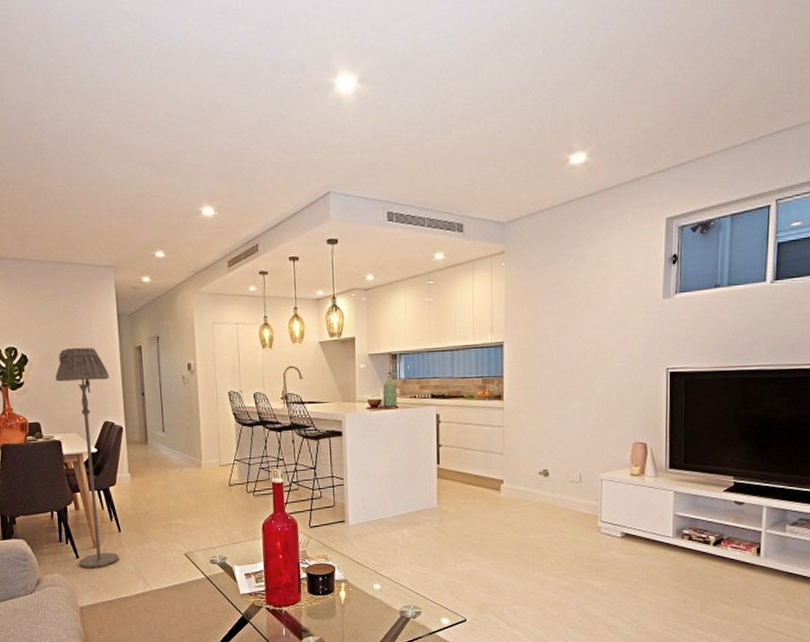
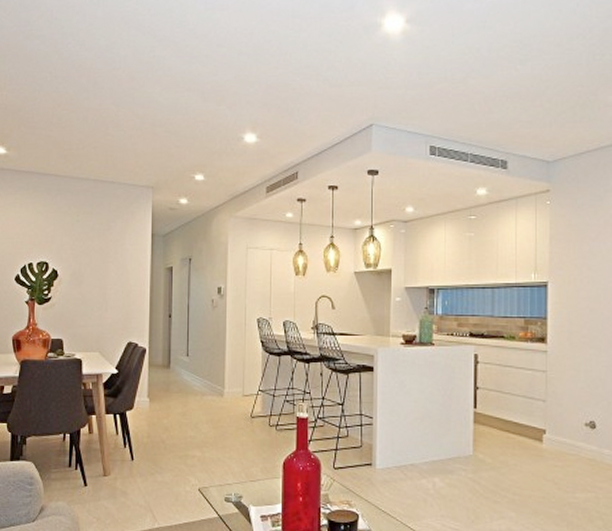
floor lamp: present [55,347,119,569] -> none [83,265,138,499]

